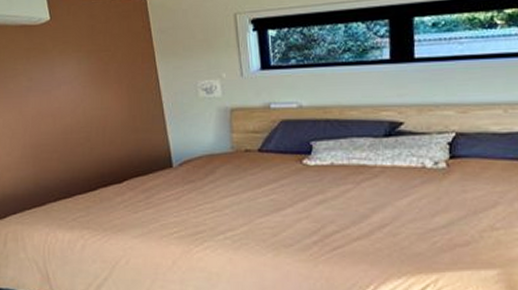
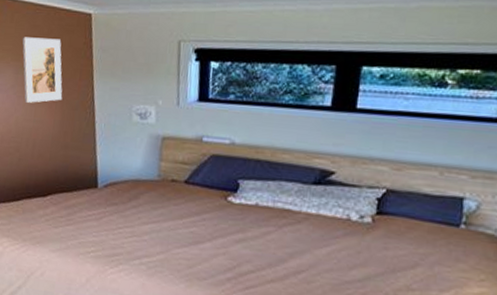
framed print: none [80,25,127,92] -> present [22,37,63,103]

